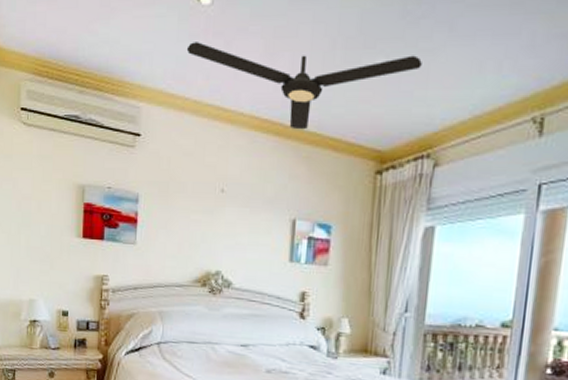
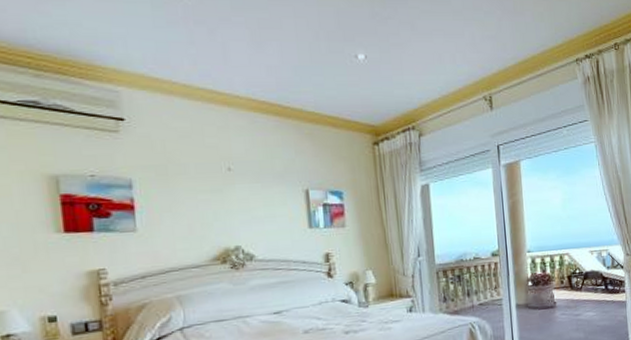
ceiling fan: present [186,42,422,130] -> none [166,29,395,110]

